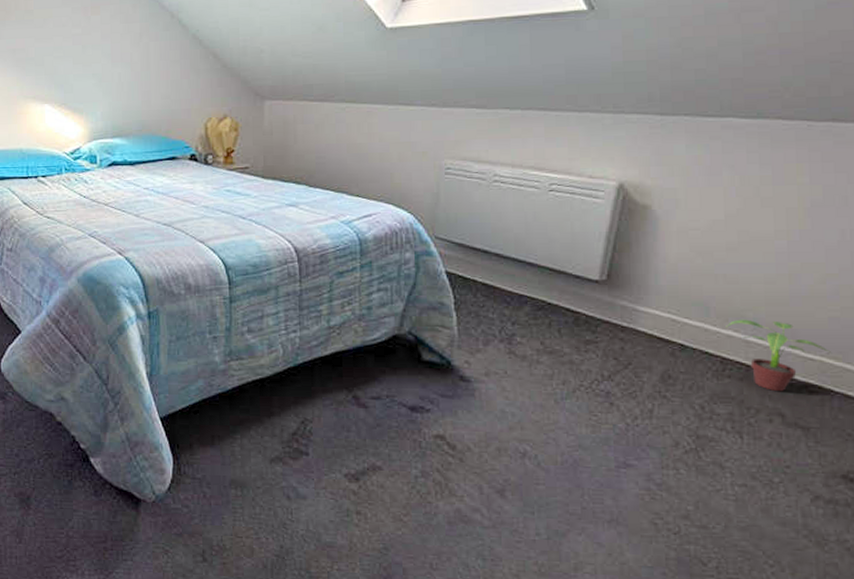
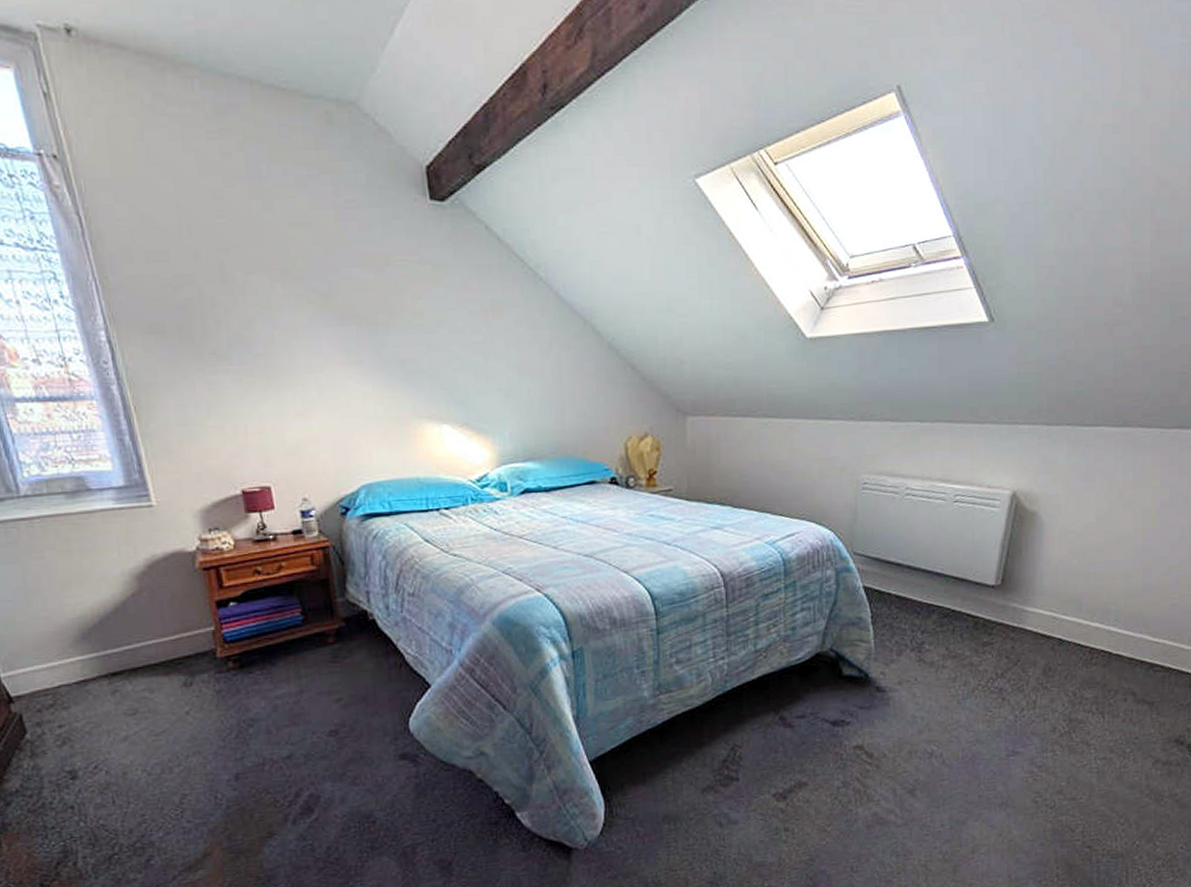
potted plant: present [726,319,831,392] -> none [1094,611,1171,674]

